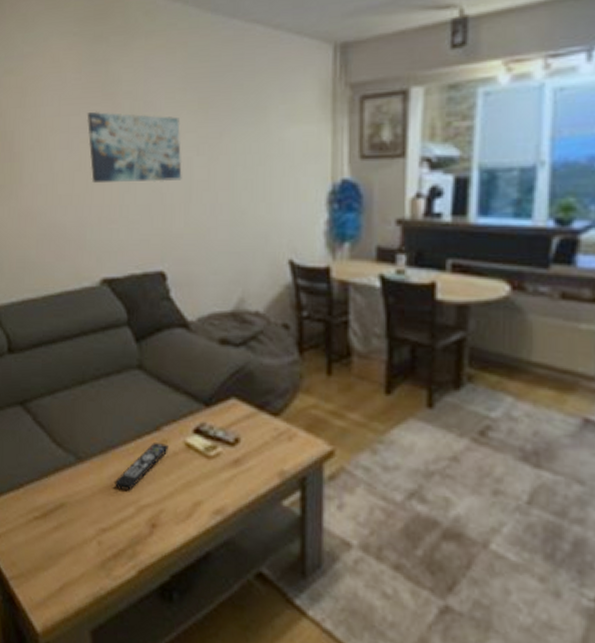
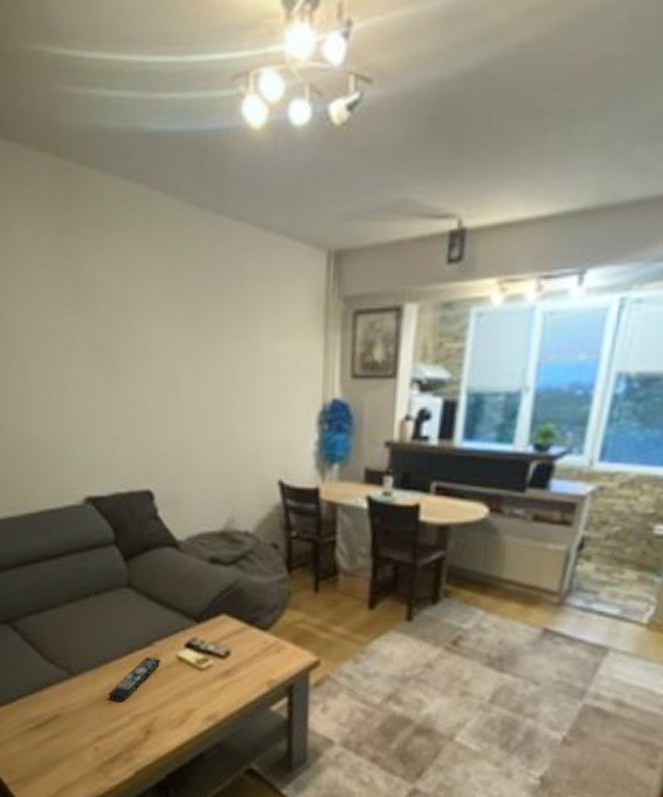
wall art: present [86,111,182,184] -> none [59,314,167,396]

